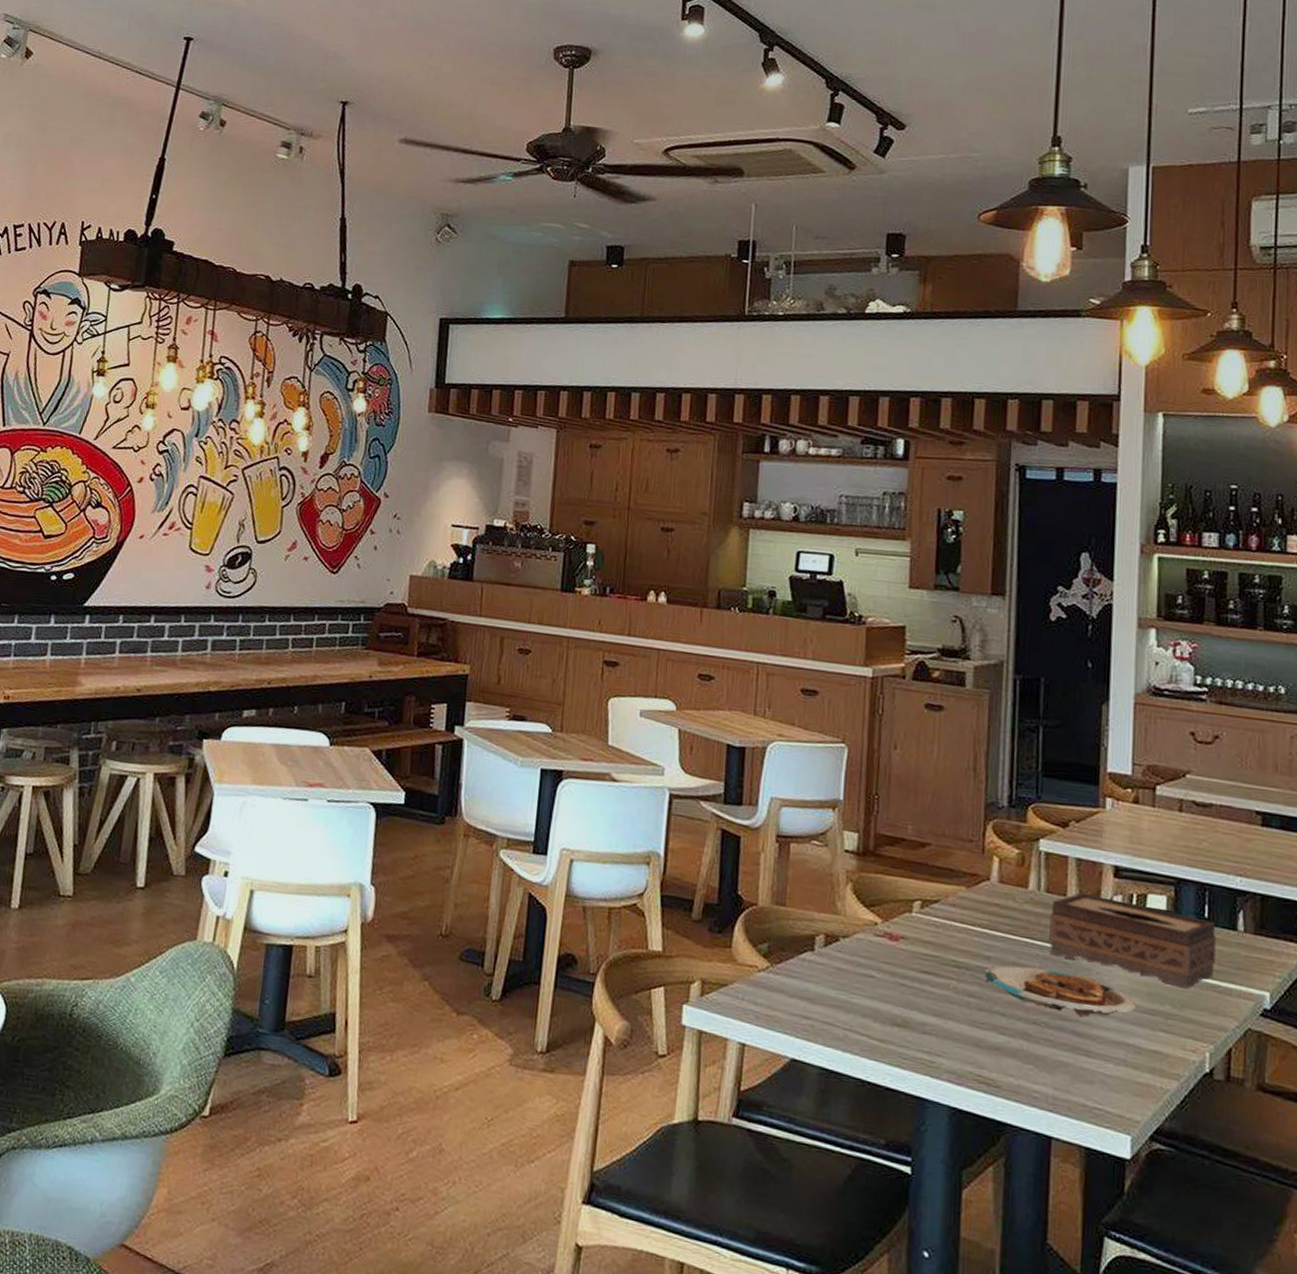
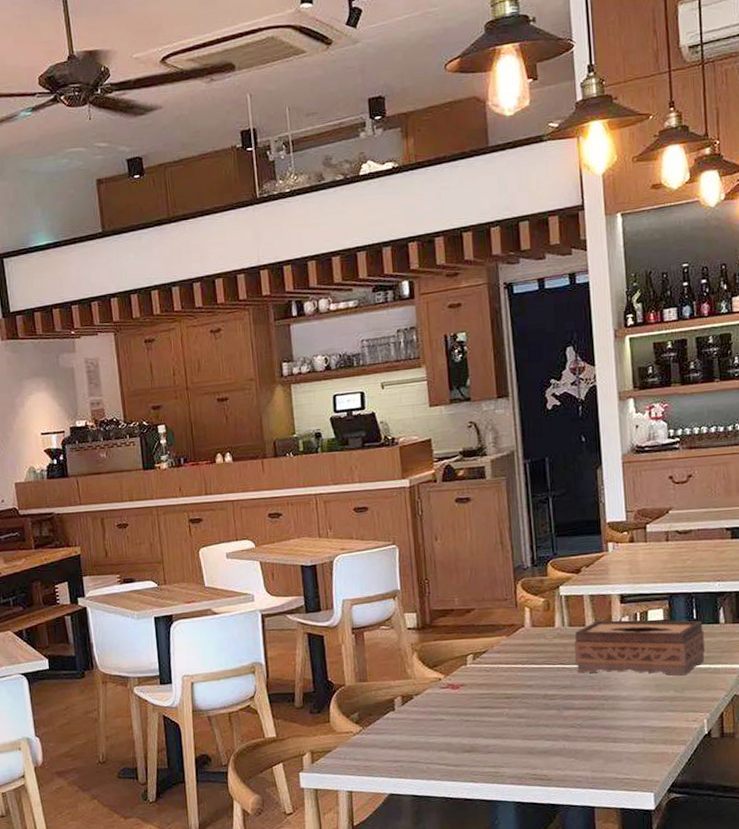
plate: present [983,965,1136,1018] -> none [527,684,648,715]

